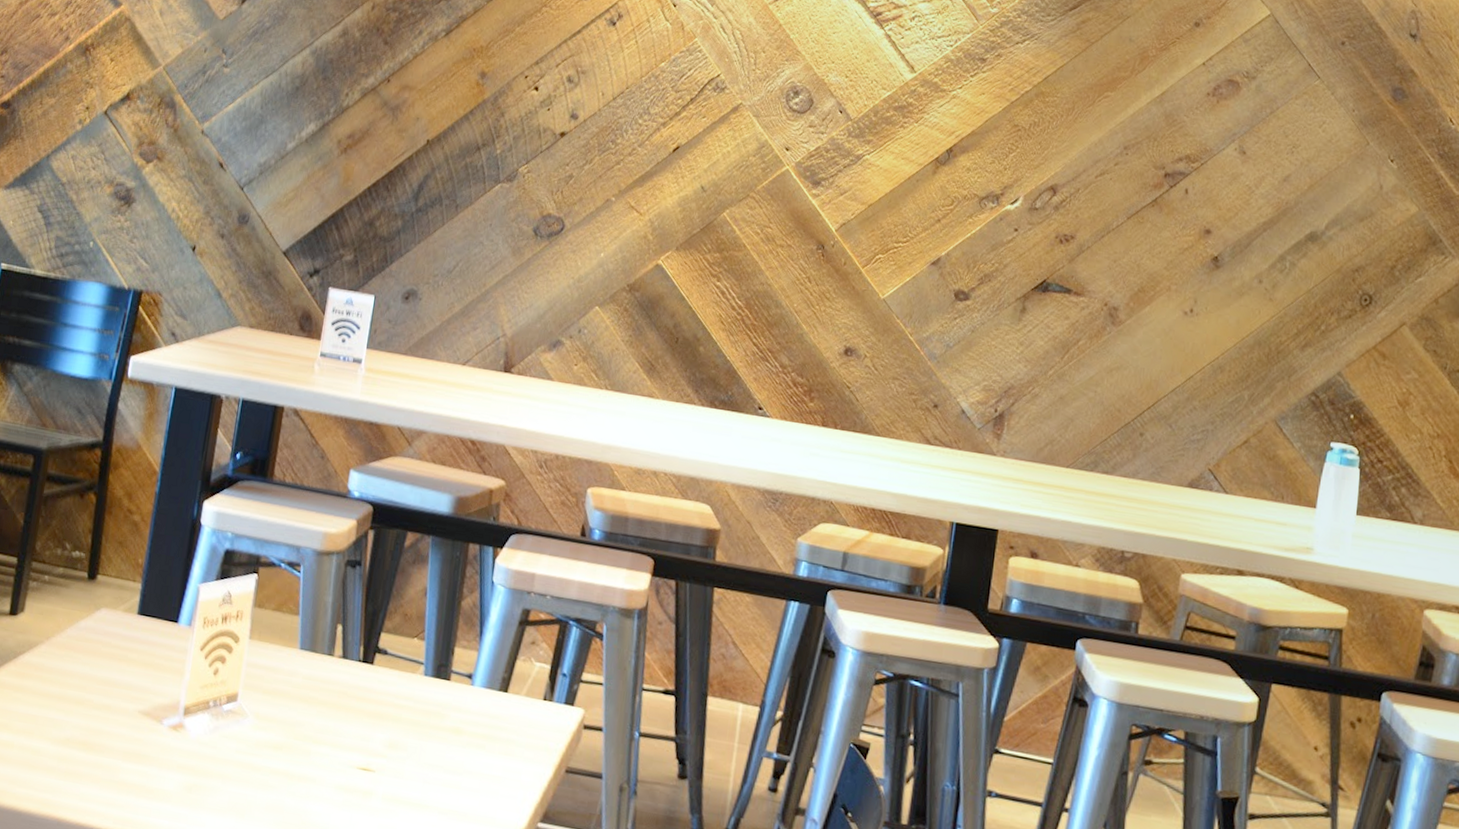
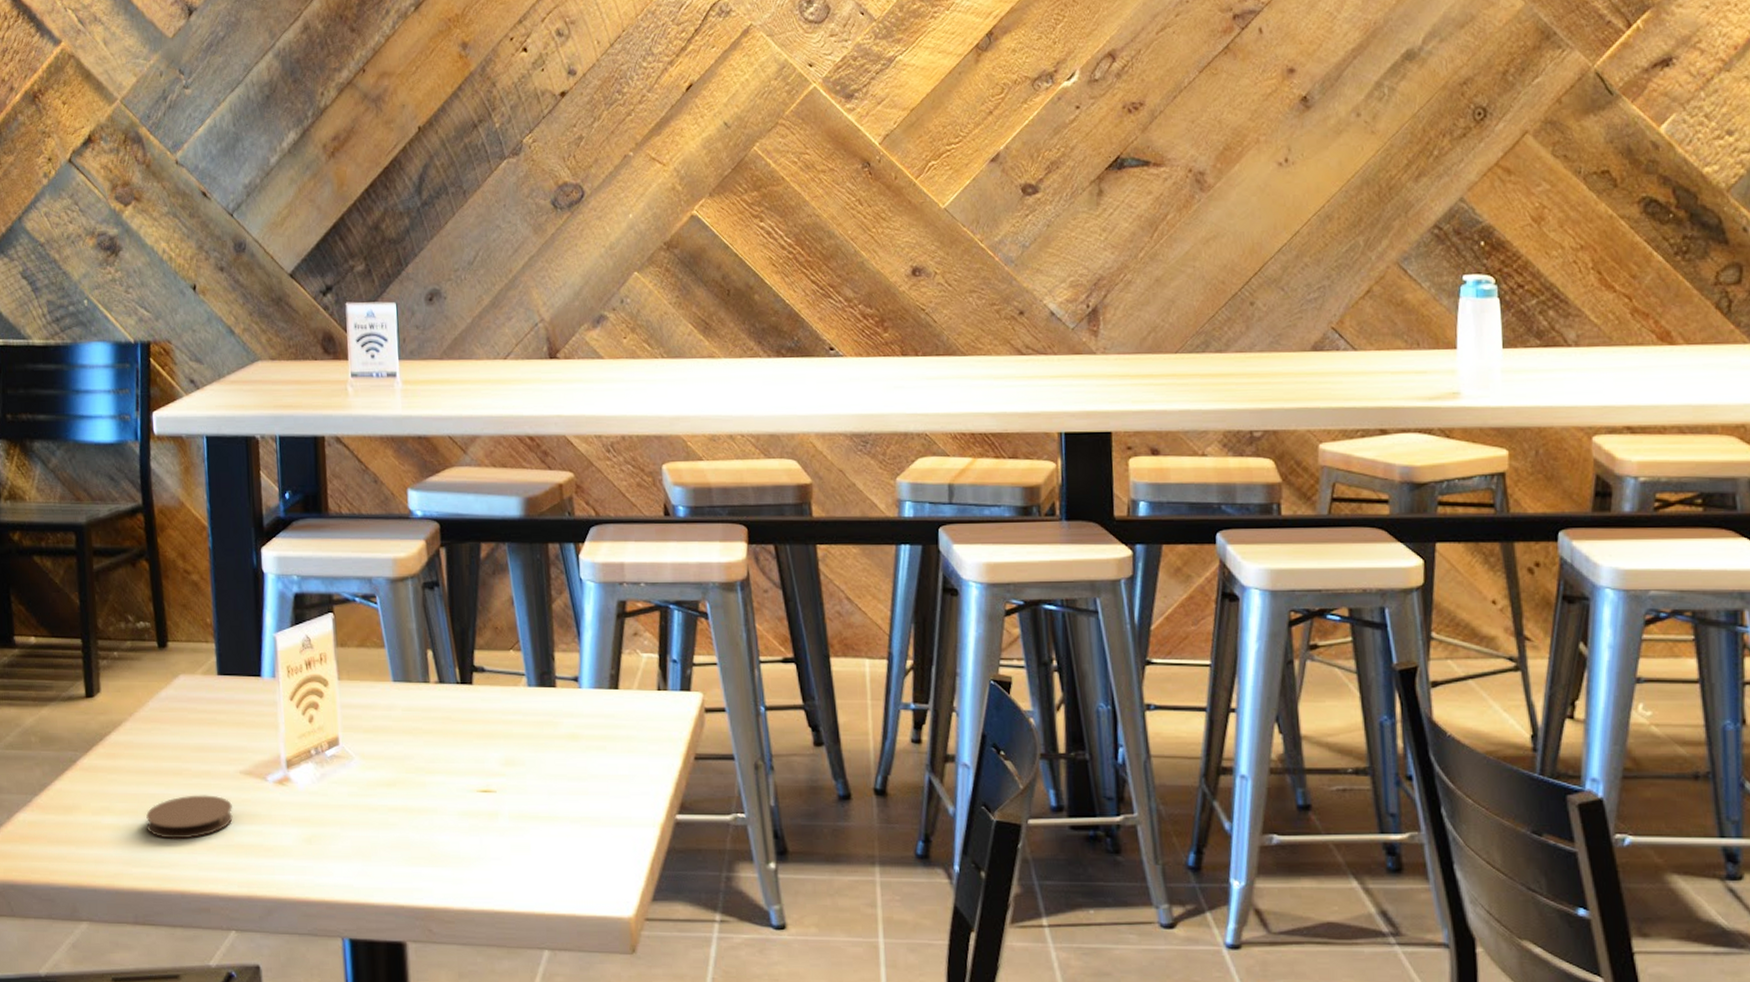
coaster: none [38,725,125,768] -> present [146,795,233,839]

